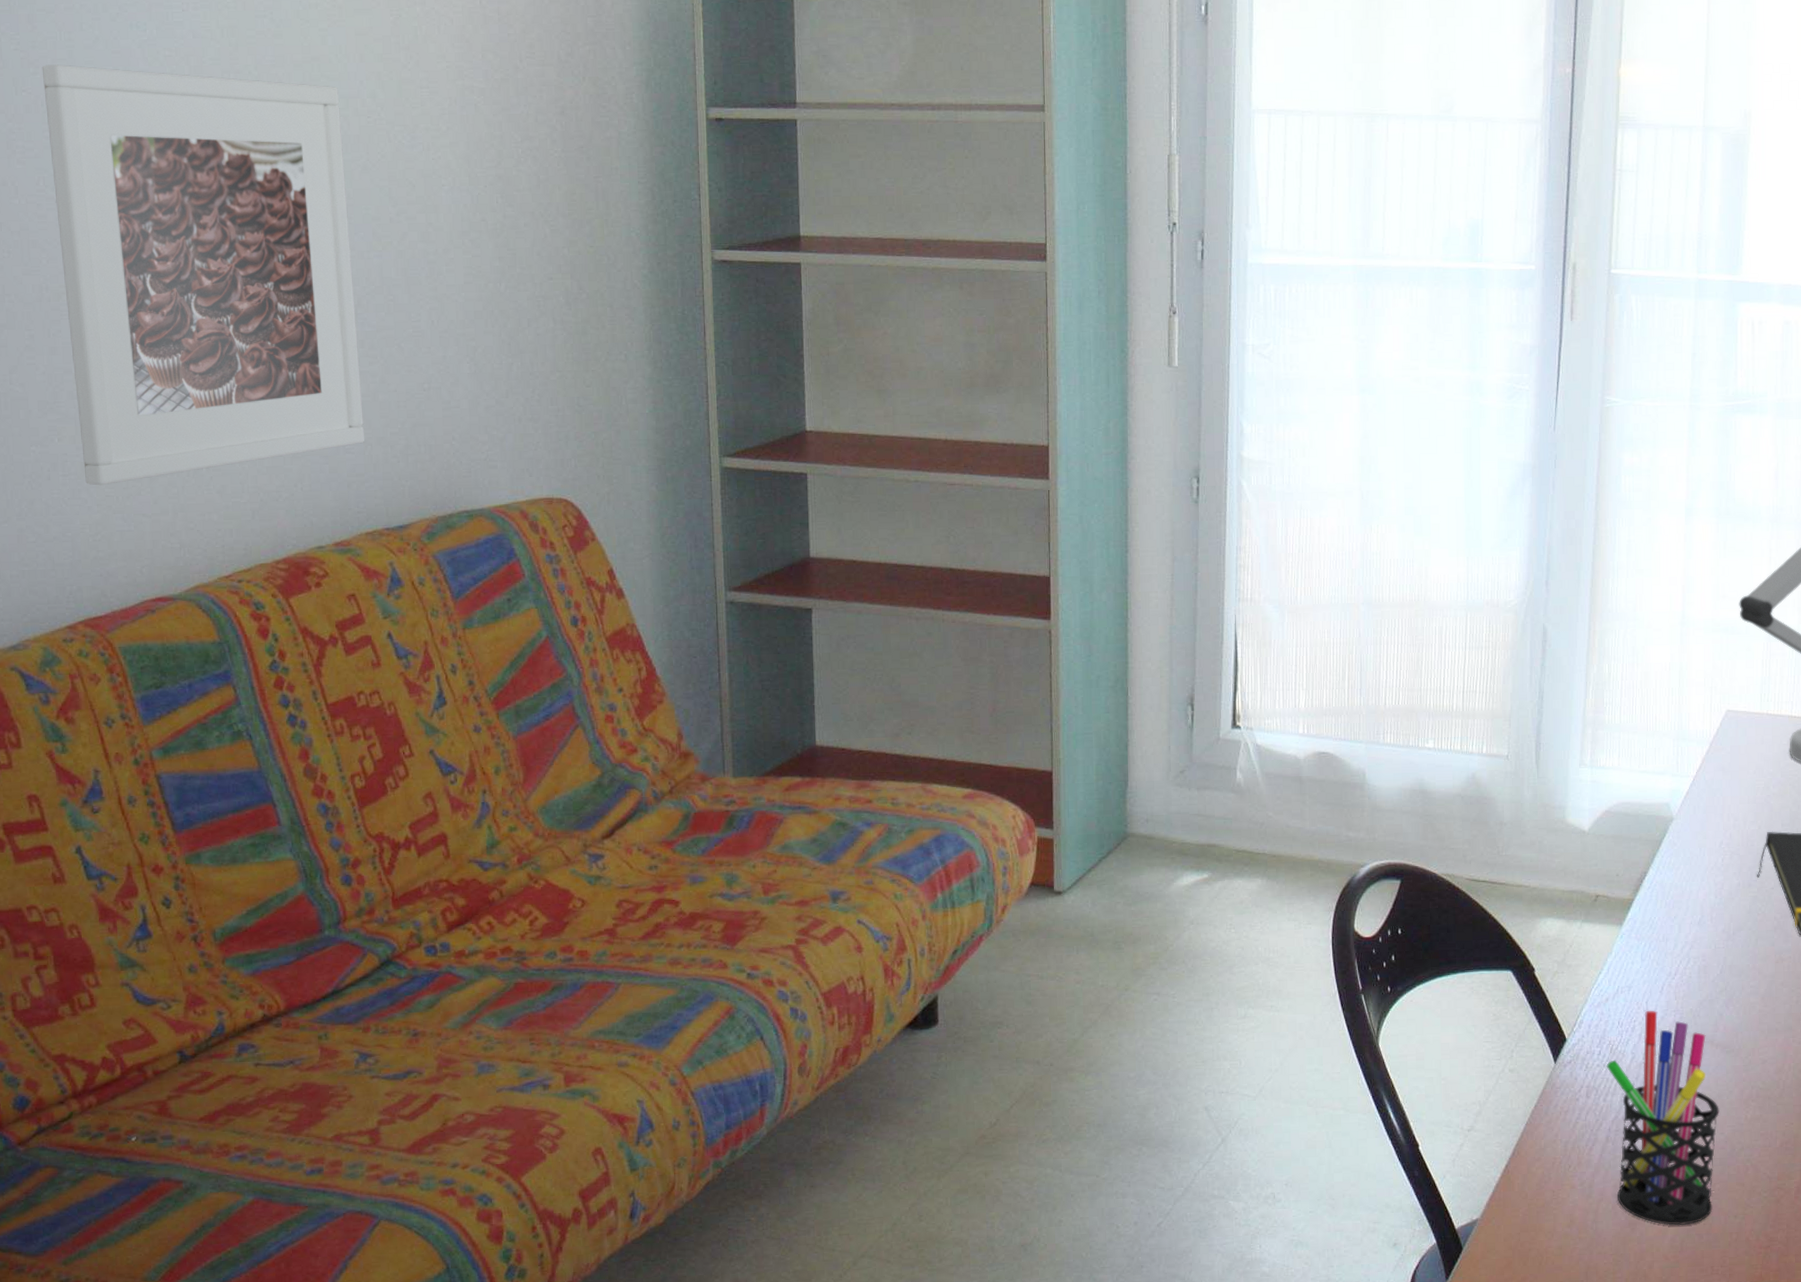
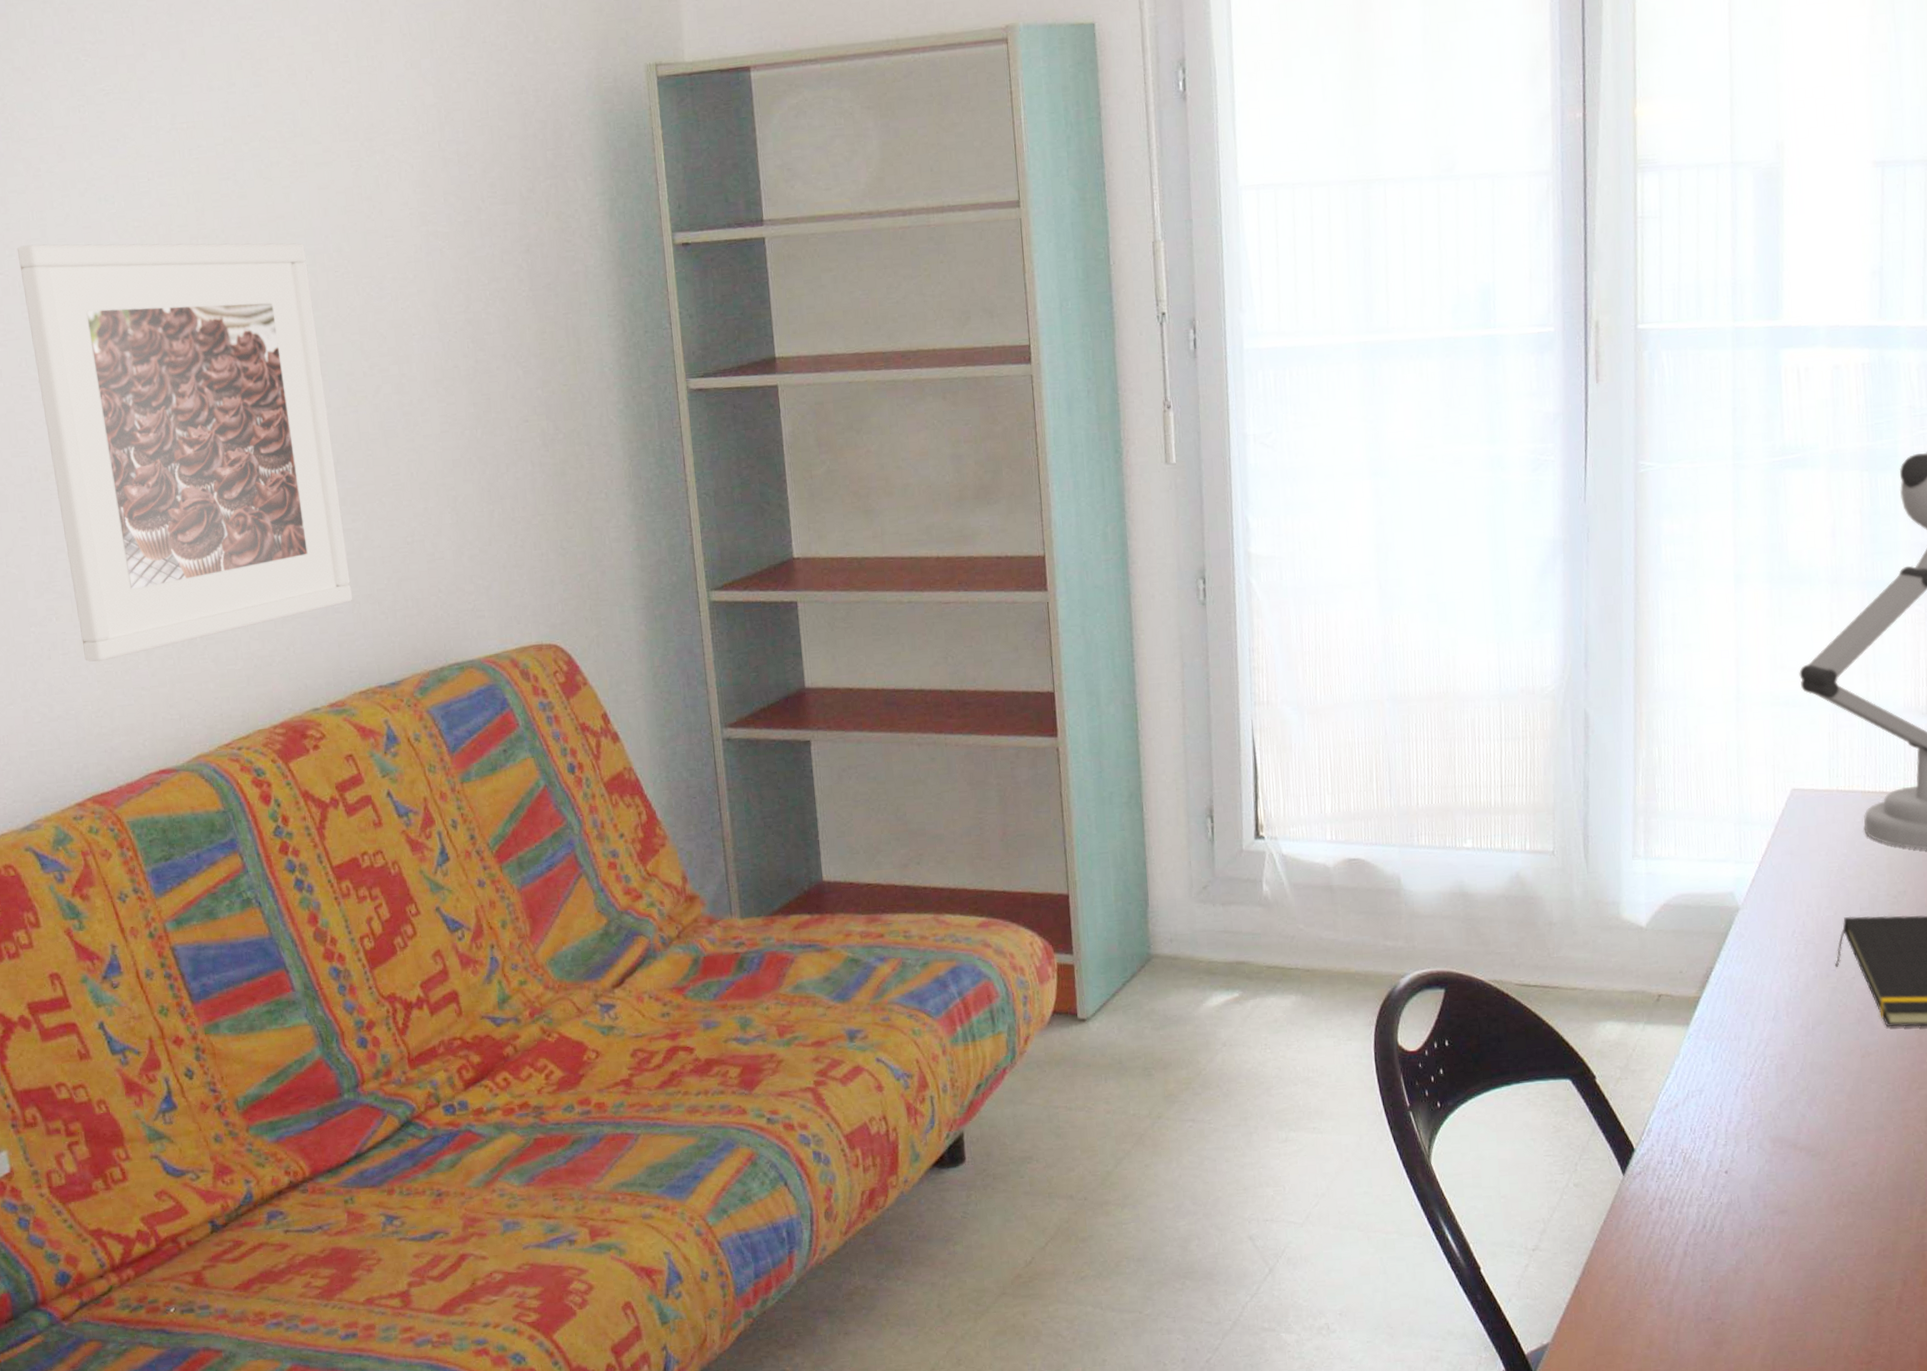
pen holder: present [1606,1010,1719,1226] -> none [1680,1114,1808,1343]

